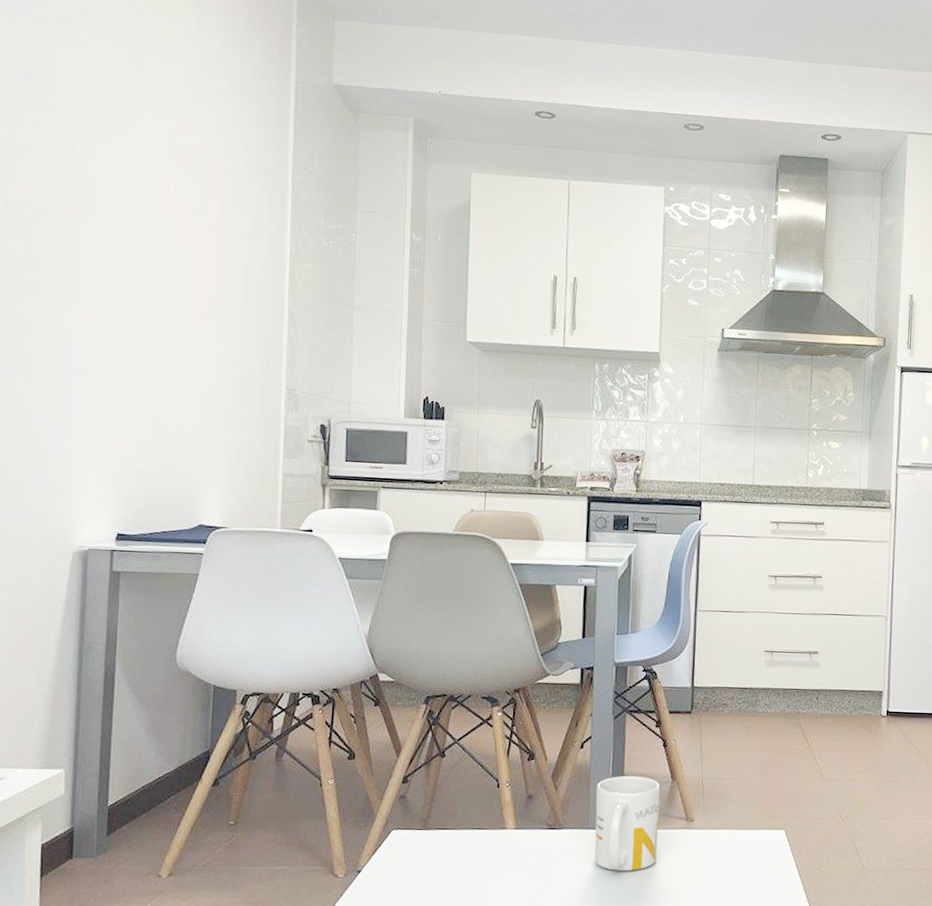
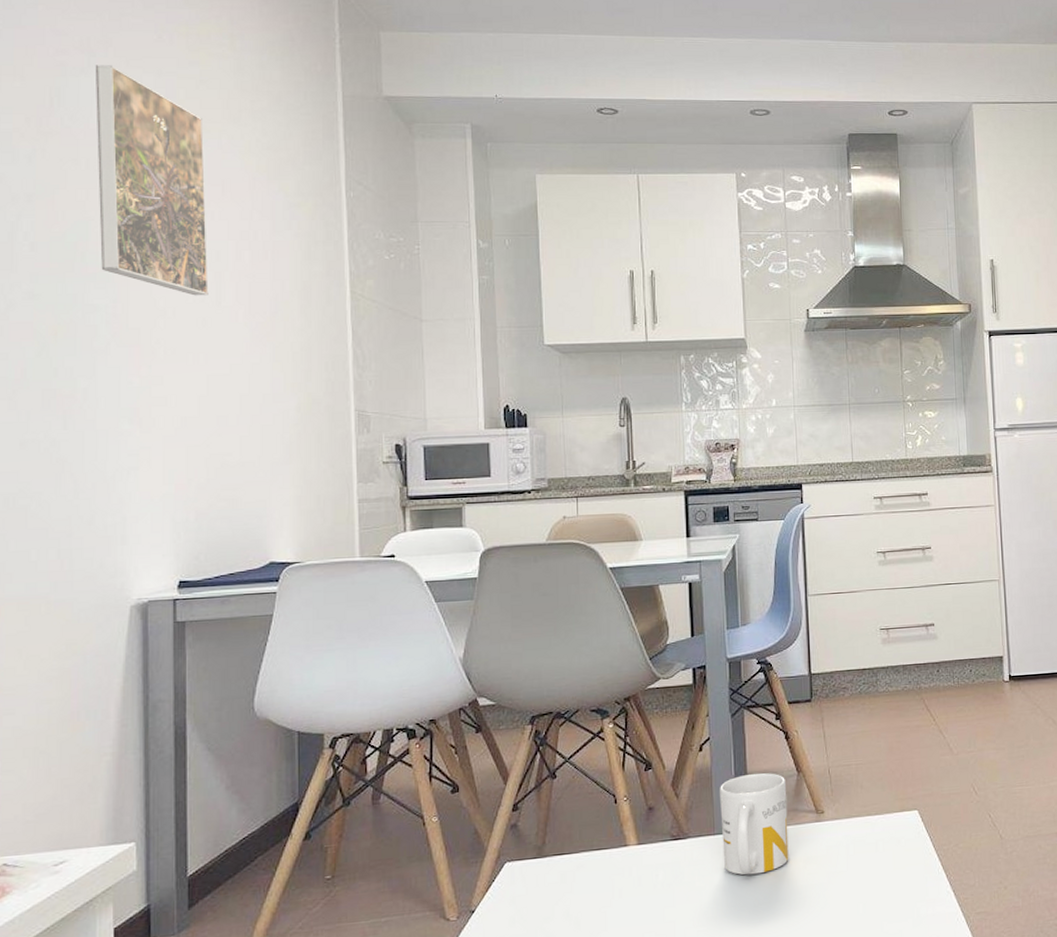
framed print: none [66,35,166,266] -> present [95,65,209,296]

